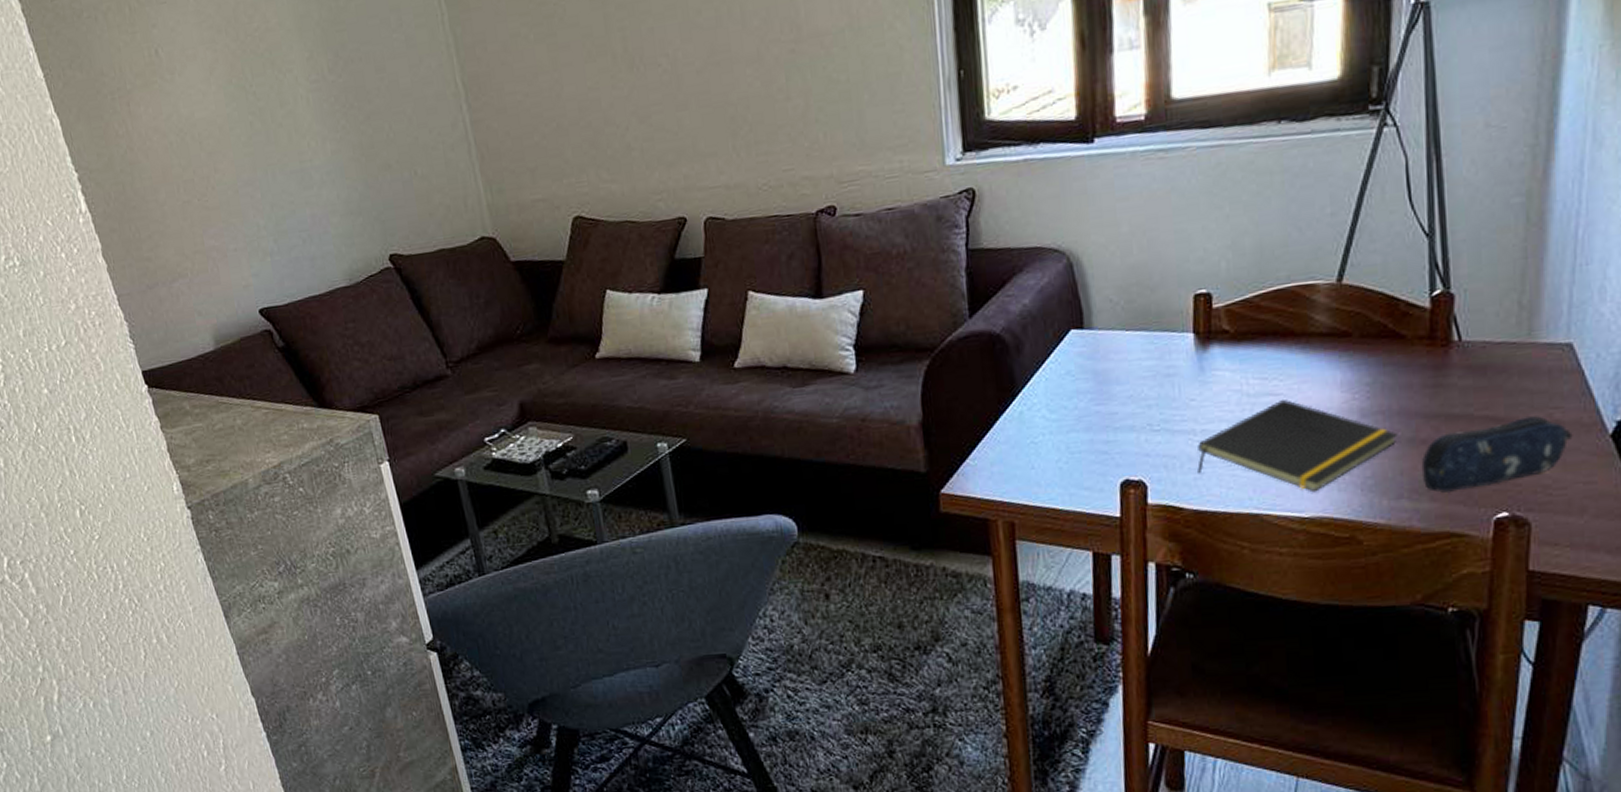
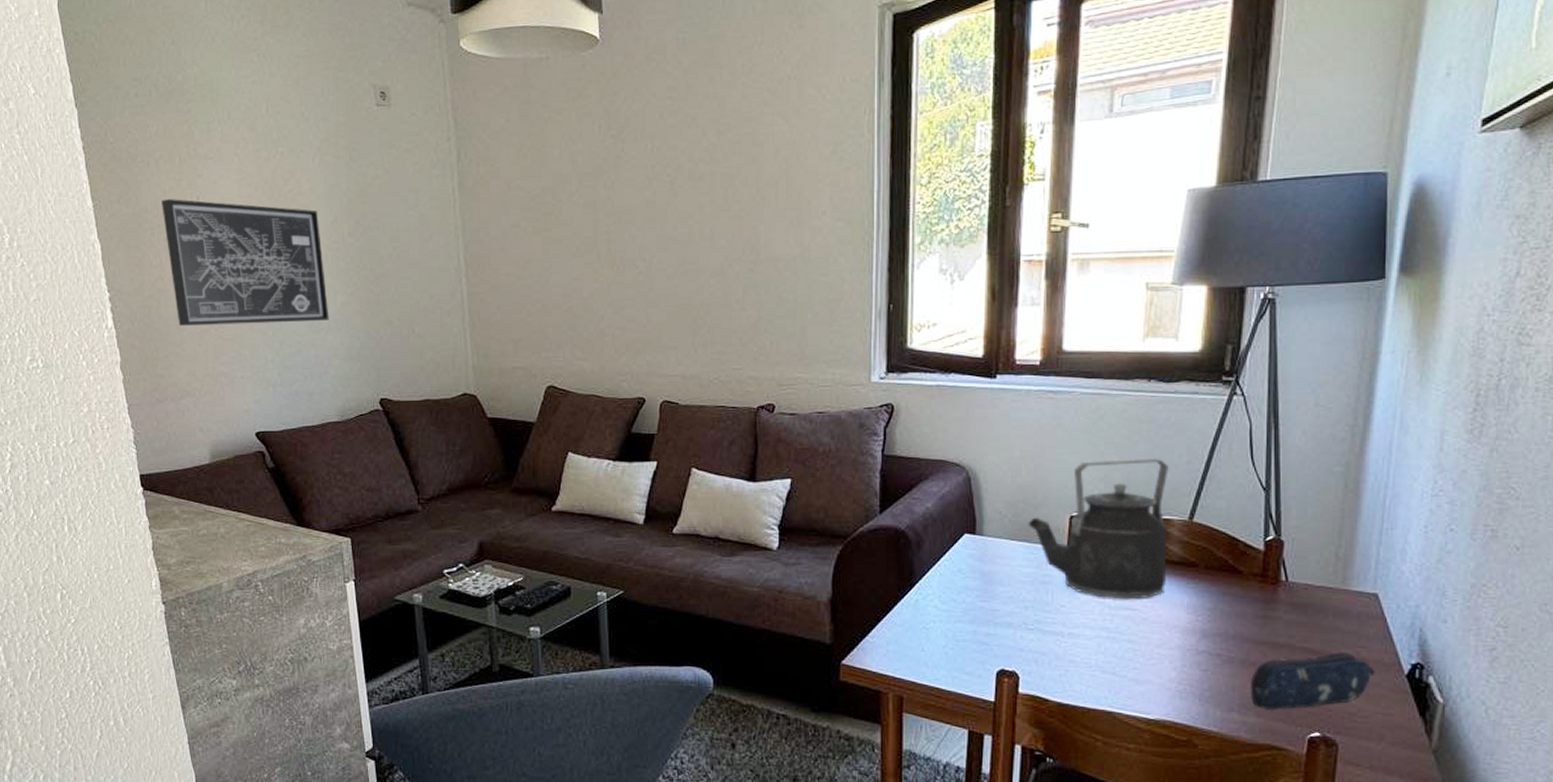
wall art: none [117,47,321,200] -> present [162,199,329,326]
kettle: none [1144,213,1314,385] -> present [1028,458,1169,600]
notepad: present [1198,400,1398,493] -> none [1063,615,1232,698]

